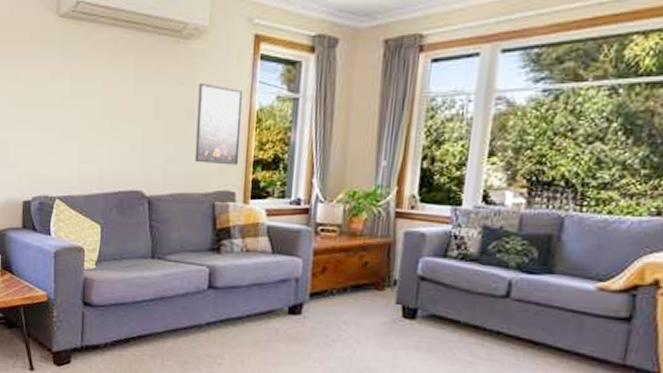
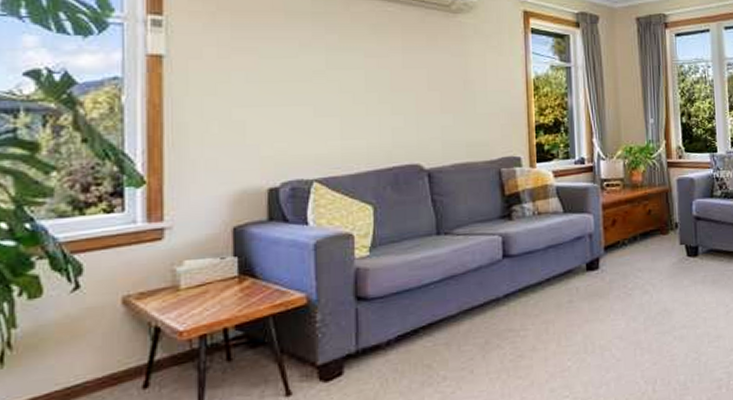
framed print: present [195,83,243,166] -> none [473,54,521,132]

